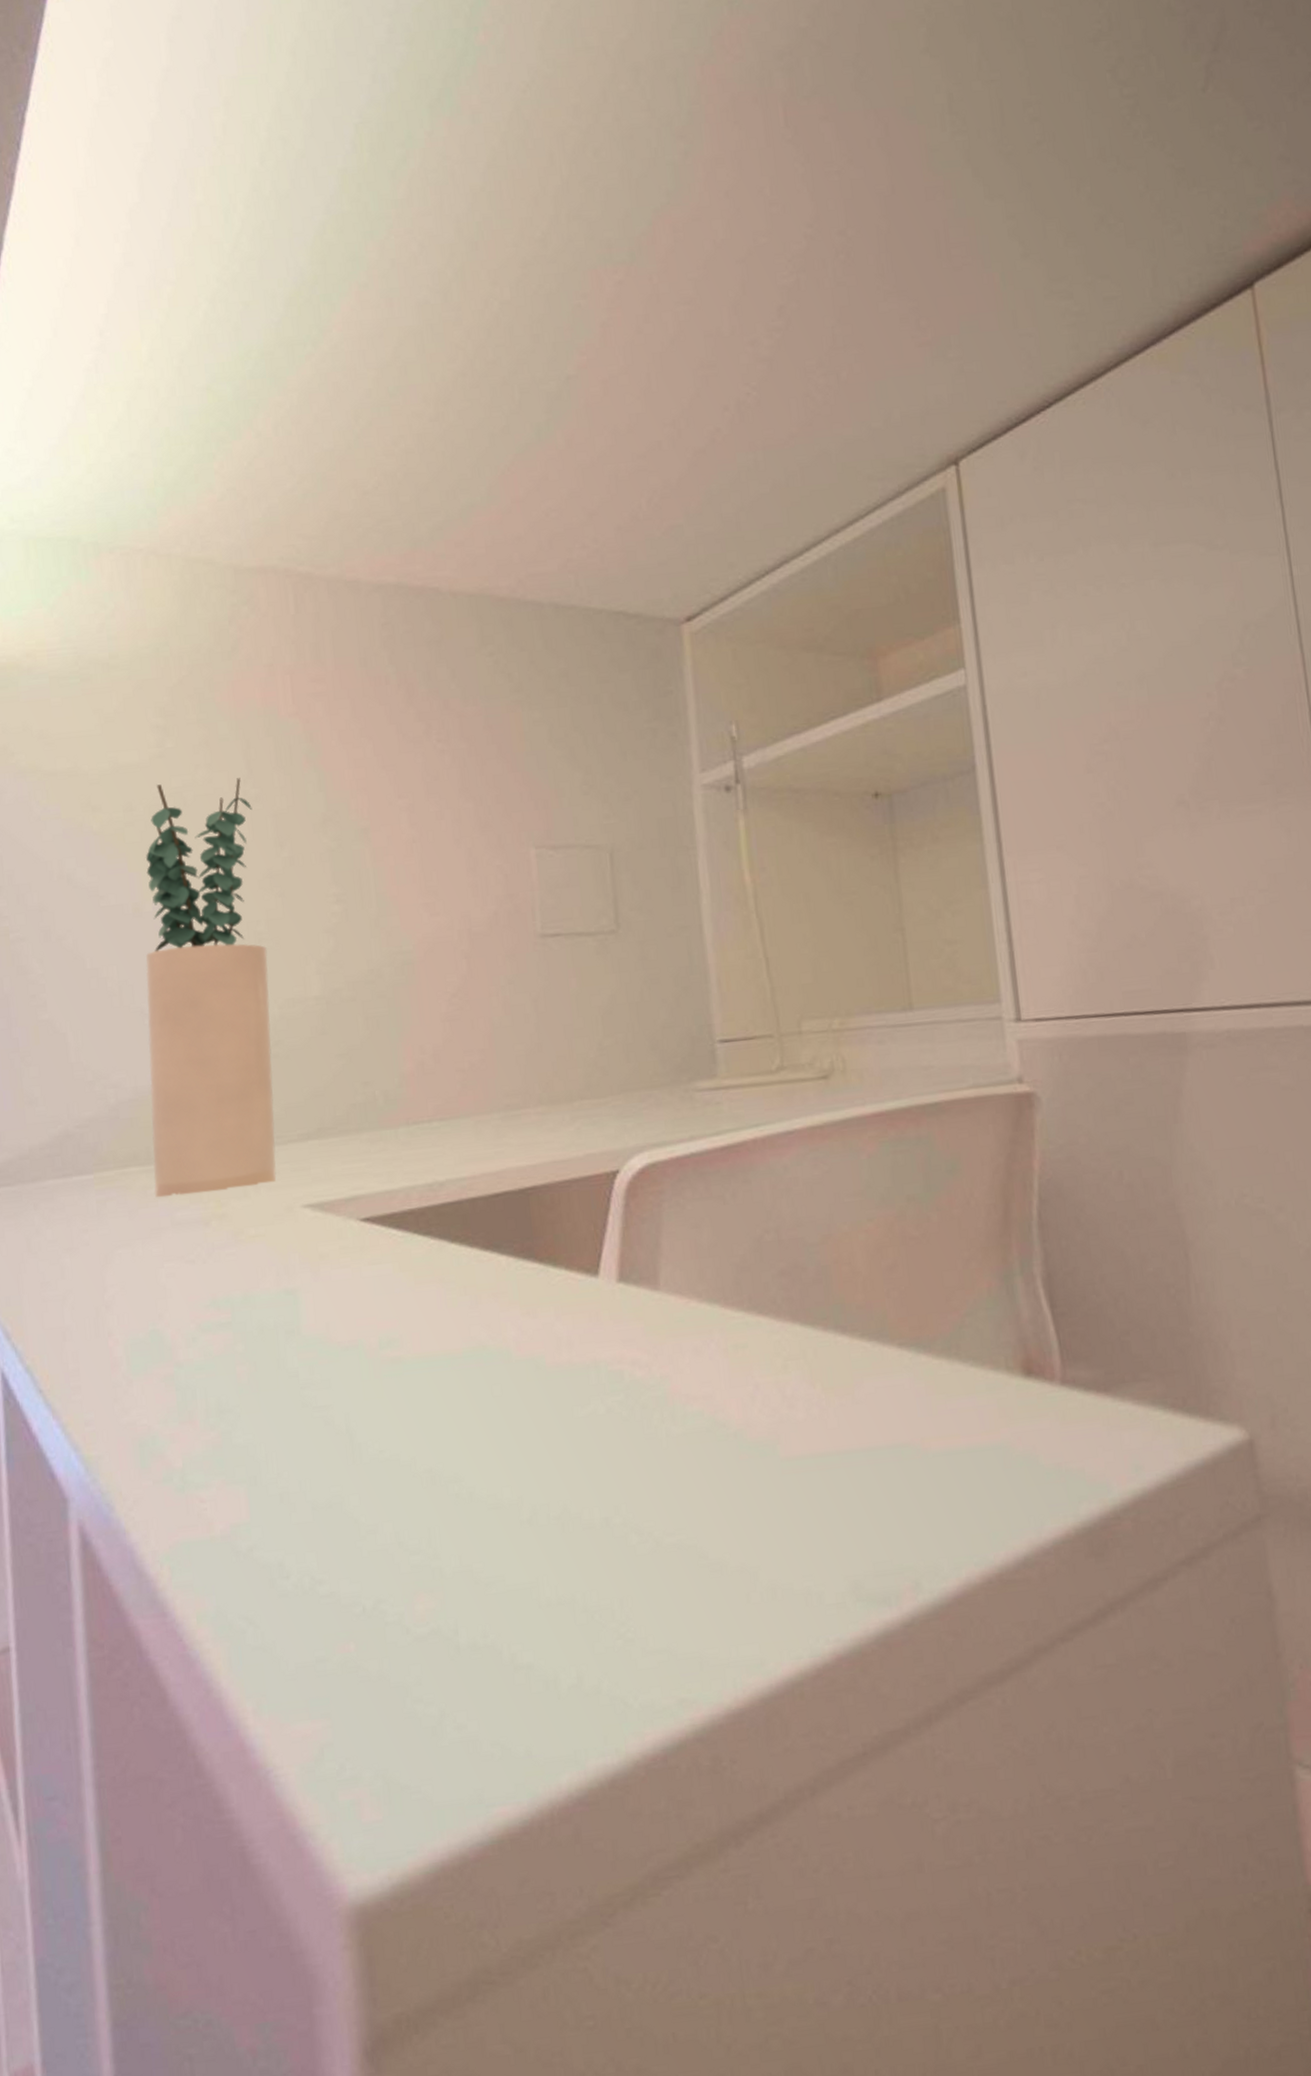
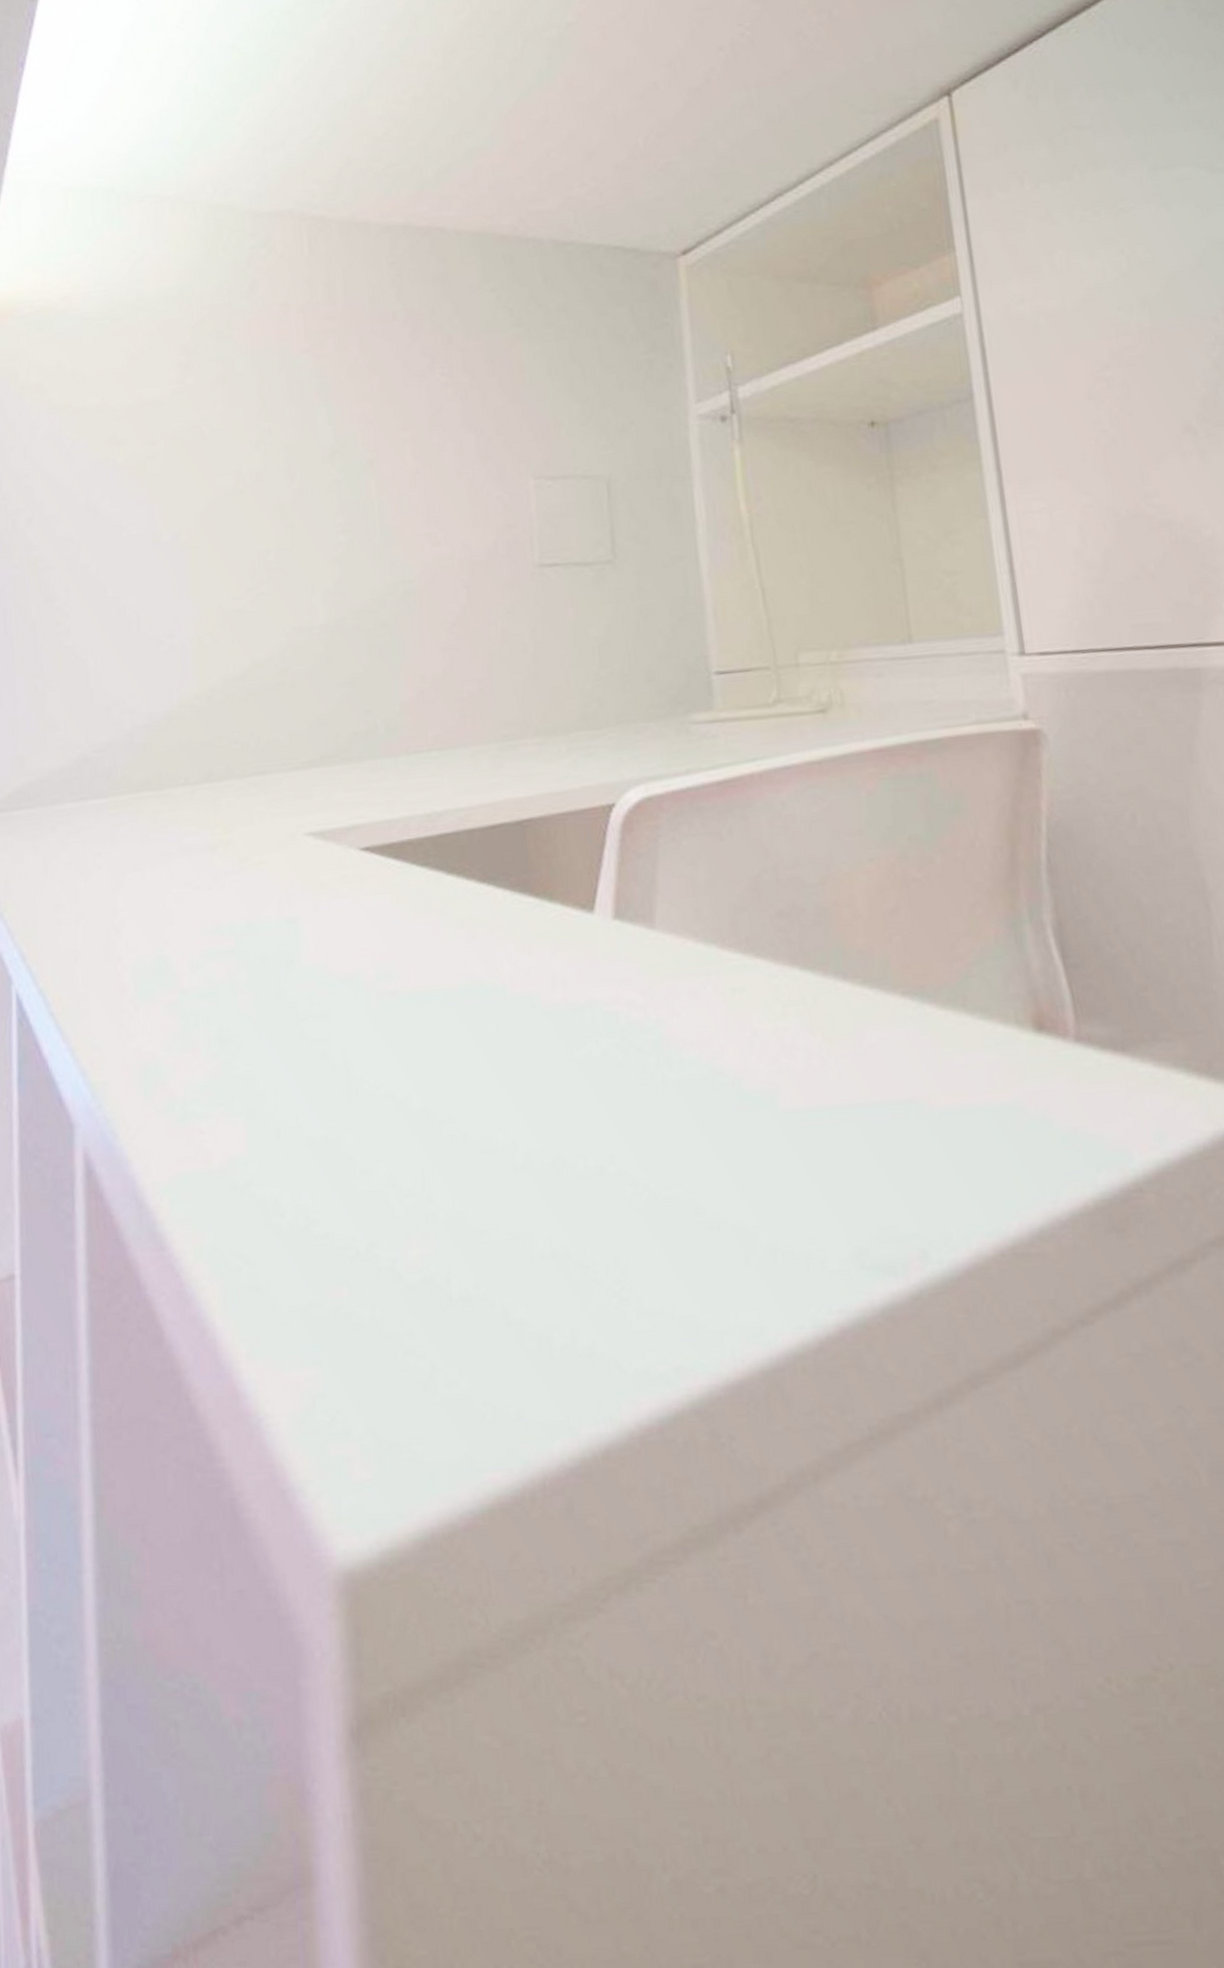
vase: present [145,778,277,1198] -> none [162,412,281,823]

